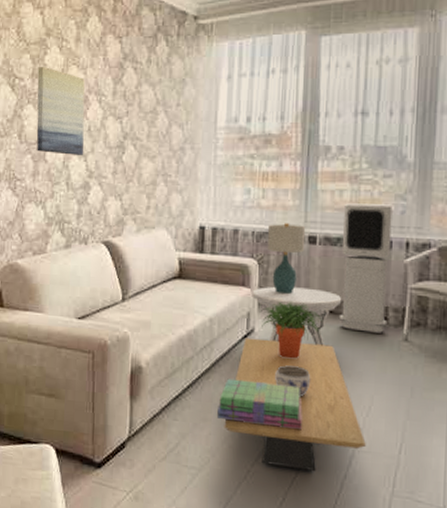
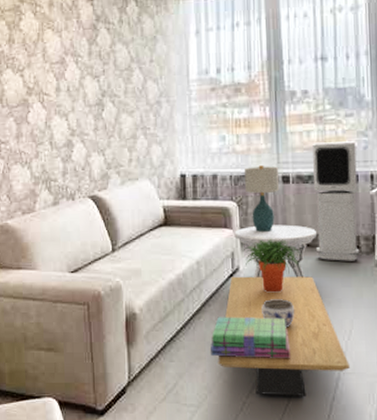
wall art: present [36,66,85,155] -> none [14,31,65,116]

